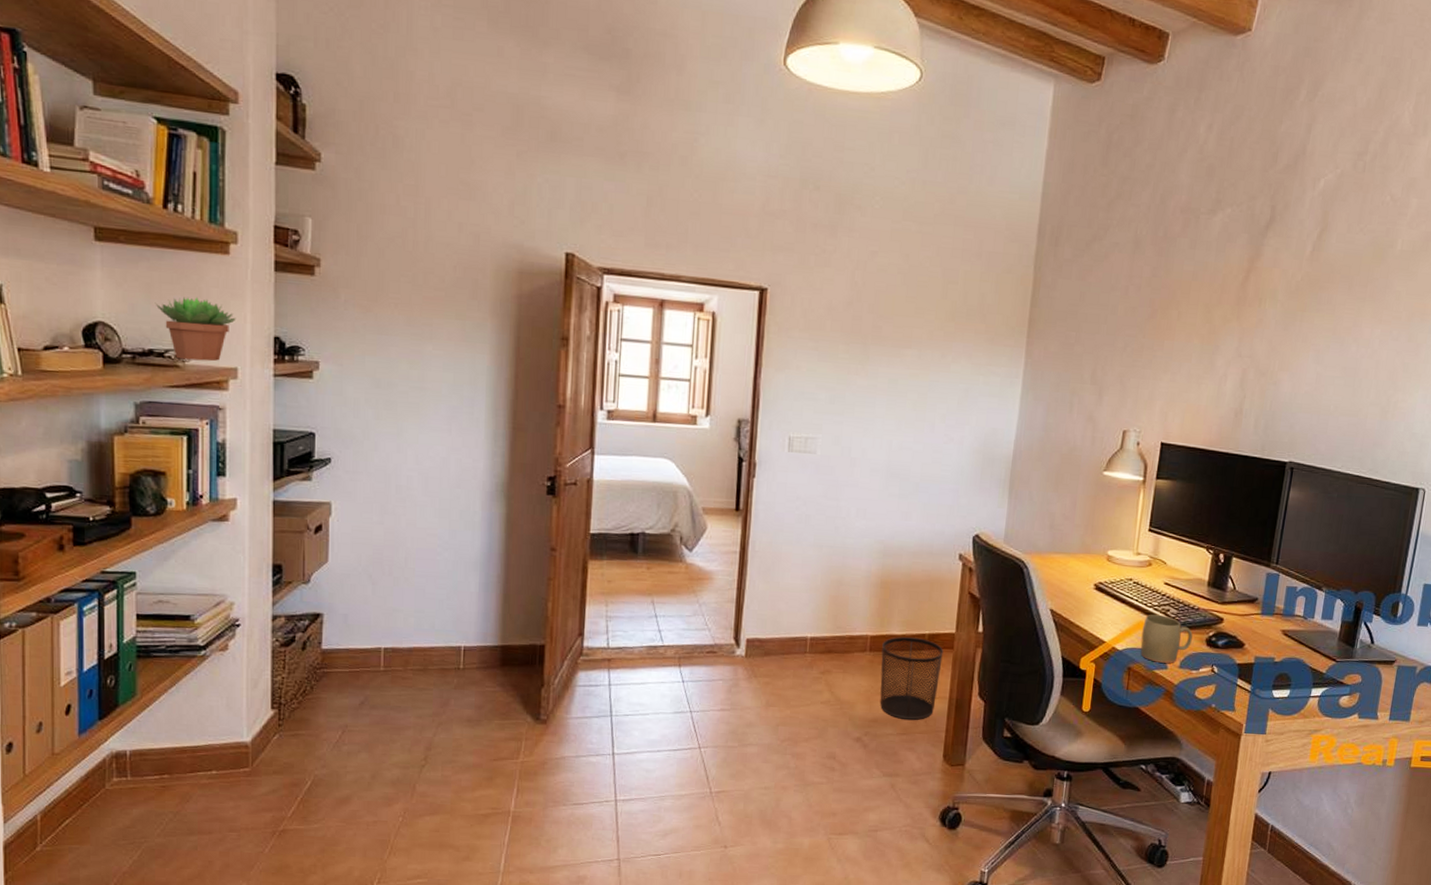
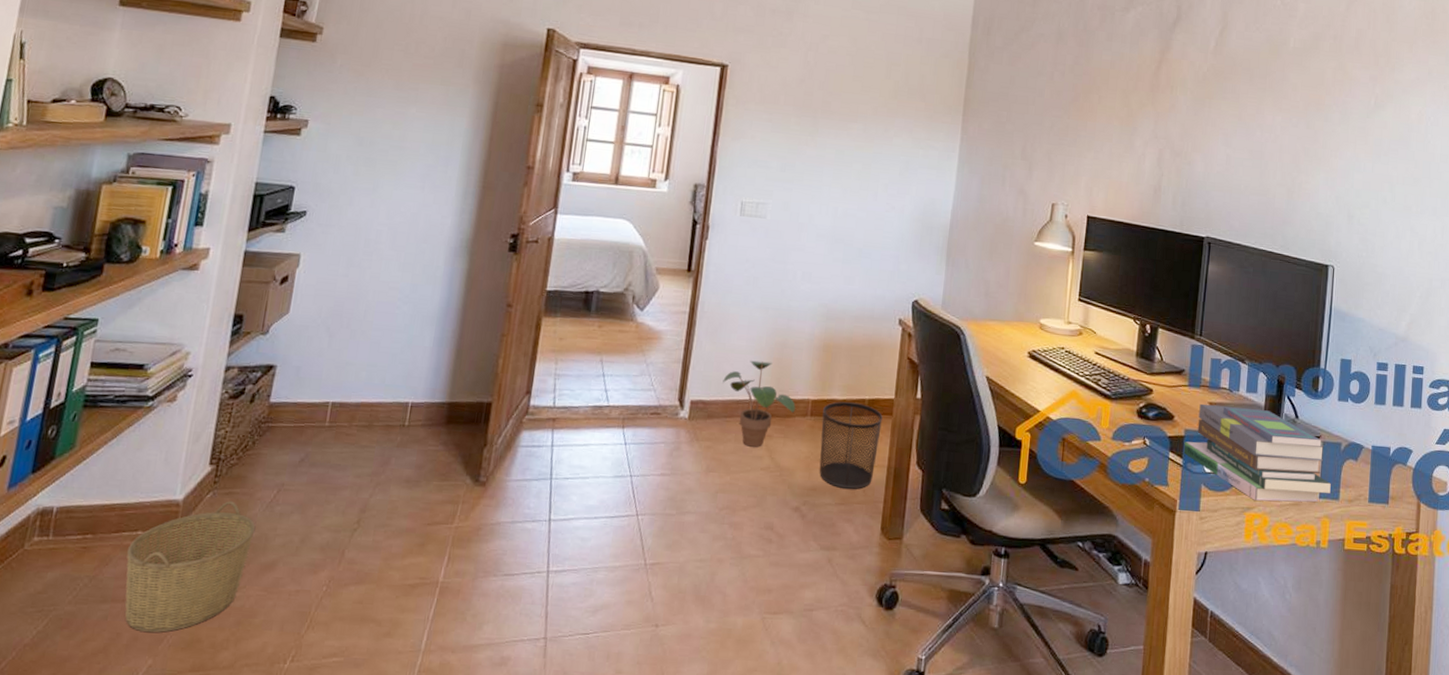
succulent plant: present [155,296,236,362] -> none [164,57,238,118]
basket: none [206,742,326,861] -> present [124,501,256,633]
potted plant: none [778,598,854,682] -> present [723,360,796,447]
mug: present [1140,614,1193,663] -> none [1074,383,1124,435]
books: none [1252,631,1403,724] -> present [1183,403,1331,502]

